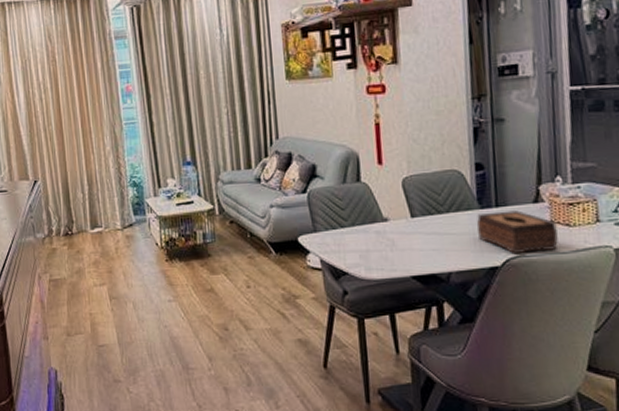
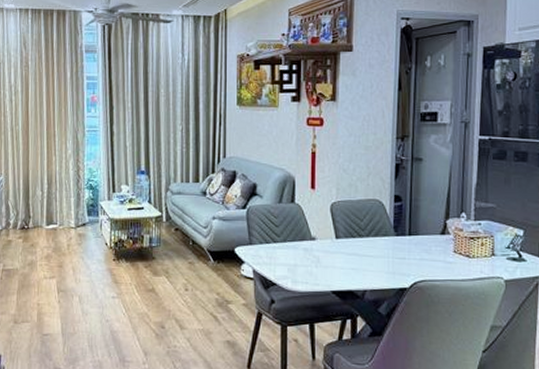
tissue box: present [476,210,558,255] -> none [391,239,459,279]

